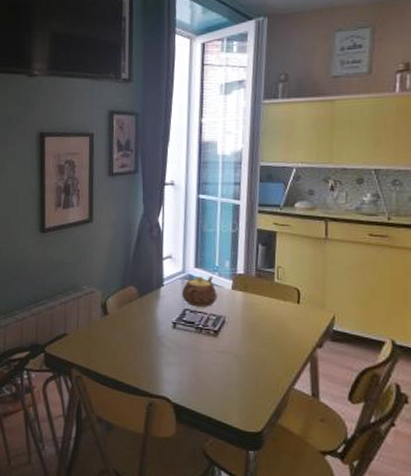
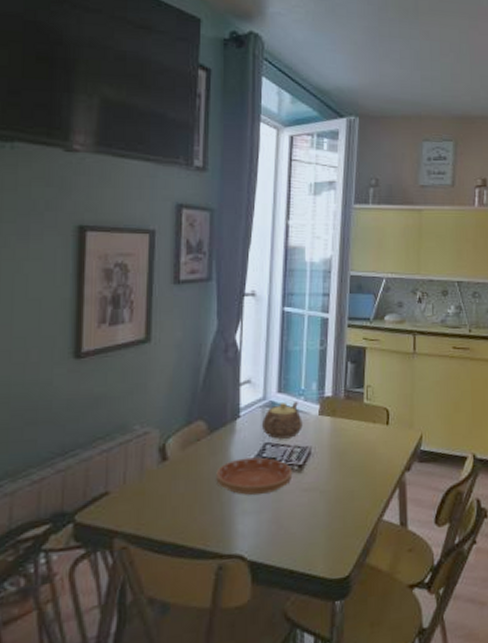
saucer: none [145,319,209,351] -> present [216,457,293,496]

